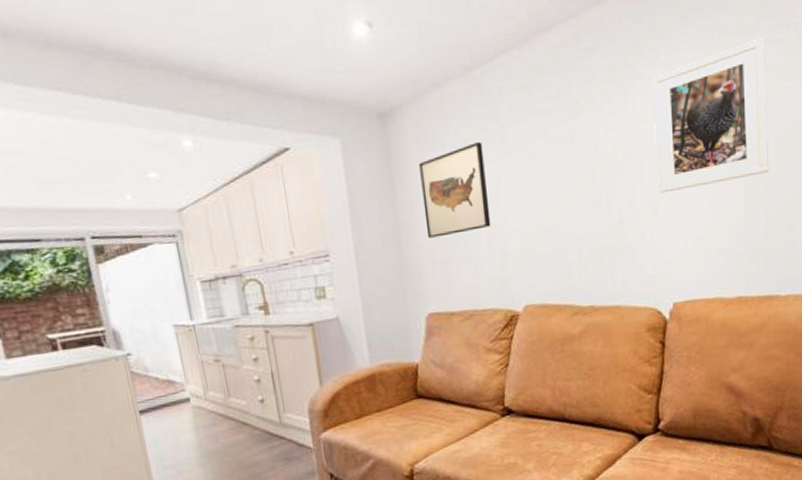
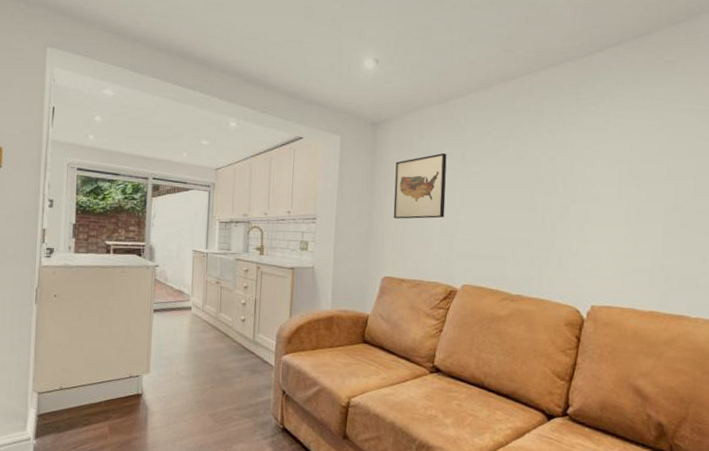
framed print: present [651,38,769,194] -> none [587,106,690,215]

